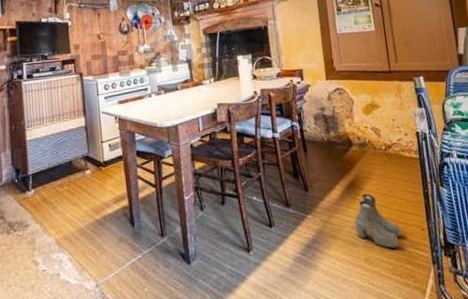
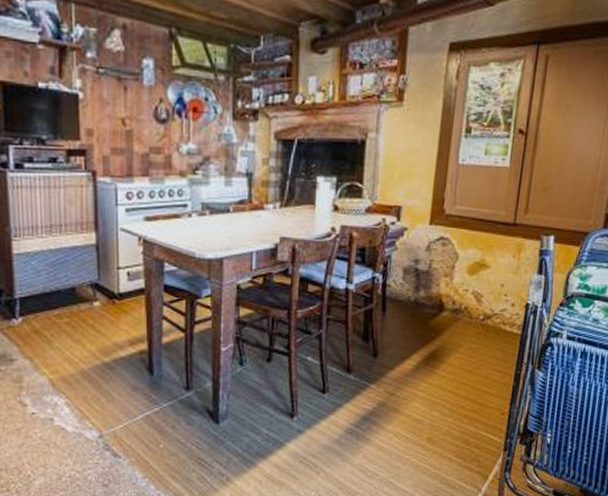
boots: present [354,193,402,249] -> none [424,367,478,430]

